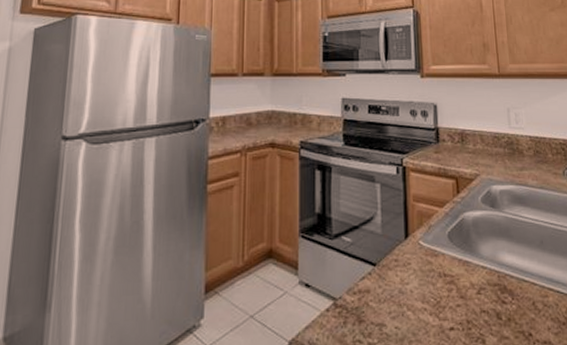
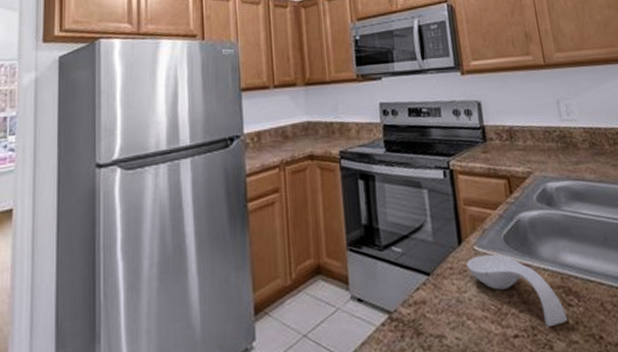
spoon rest: none [411,249,501,321] -> present [467,254,568,326]

